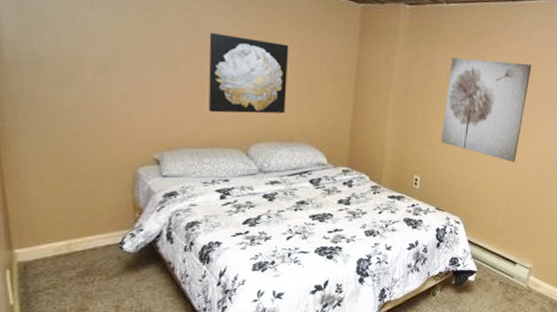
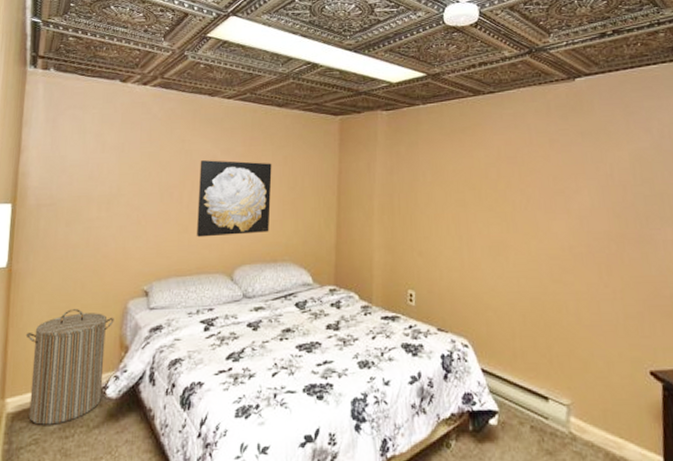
laundry hamper: none [26,171,125,273] -> present [25,309,114,425]
wall art: present [441,58,532,162] -> none [433,153,525,266]

